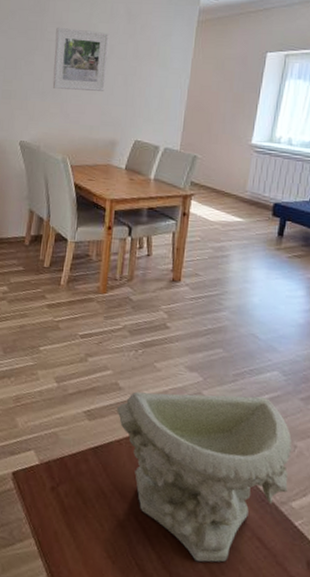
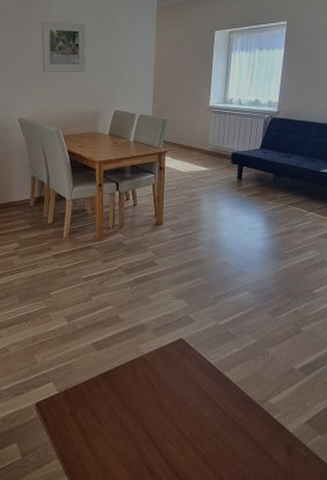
decorative bowl: present [116,391,293,563] -> none [119,313,266,461]

